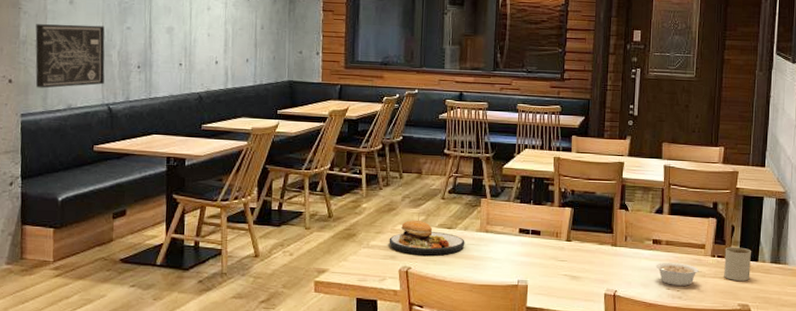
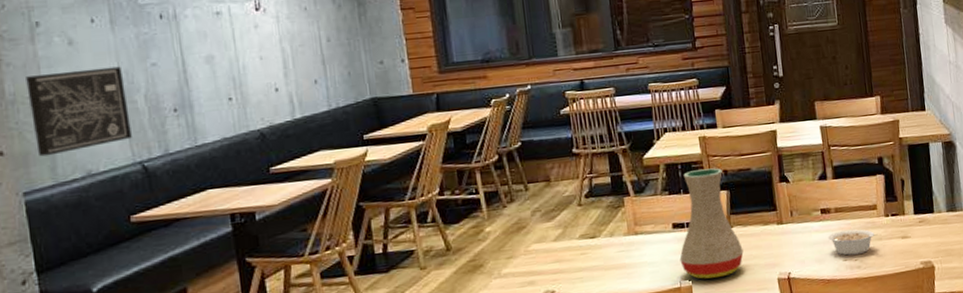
plate: present [389,213,465,256] -> none [523,226,614,276]
vase: none [521,186,578,283] -> present [679,168,744,279]
mug: present [724,247,751,281] -> none [898,200,929,238]

